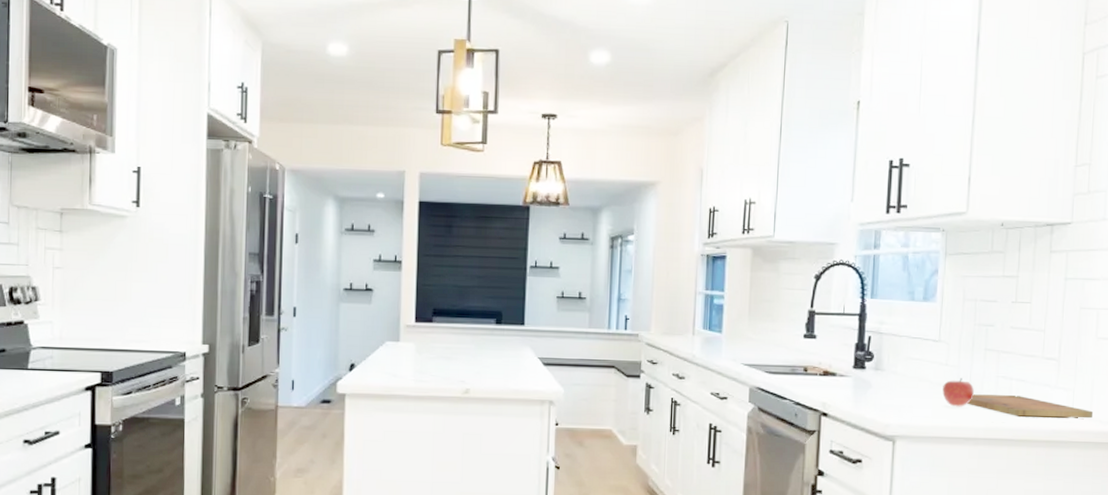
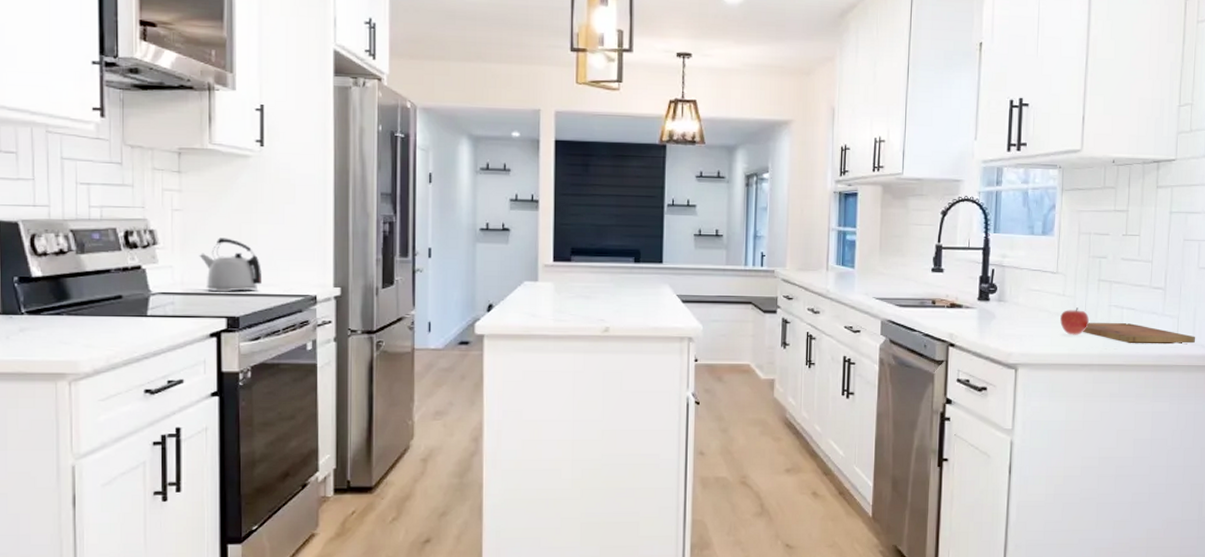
kettle: none [77,295,136,348] -> present [199,238,263,292]

